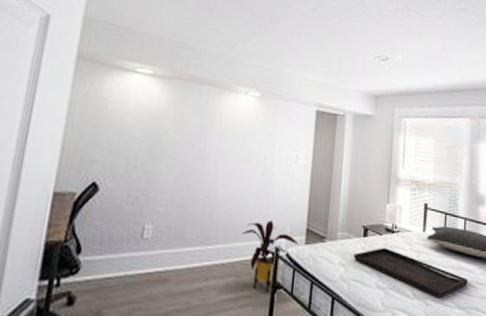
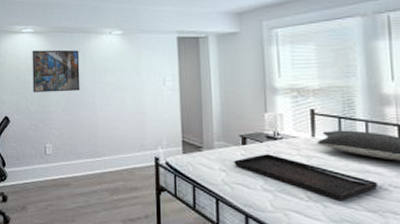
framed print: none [138,98,207,158] -> present [32,50,80,92]
house plant: present [242,220,299,292] -> none [123,135,176,194]

